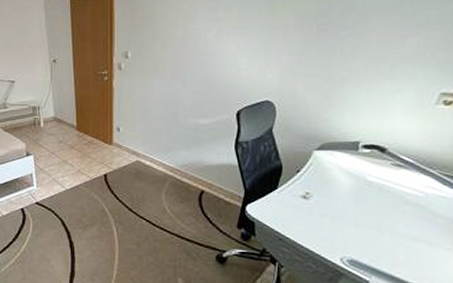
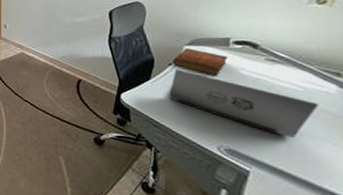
laptop: none [296,177,436,246] -> present [169,69,319,139]
bible: none [302,154,357,183] -> present [173,48,228,76]

